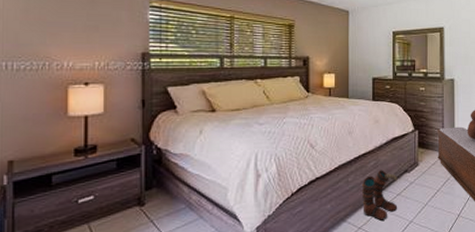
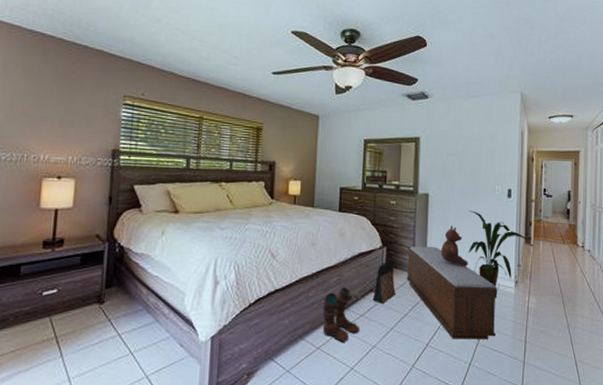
bag: none [407,141,428,183] -> present [372,259,396,304]

